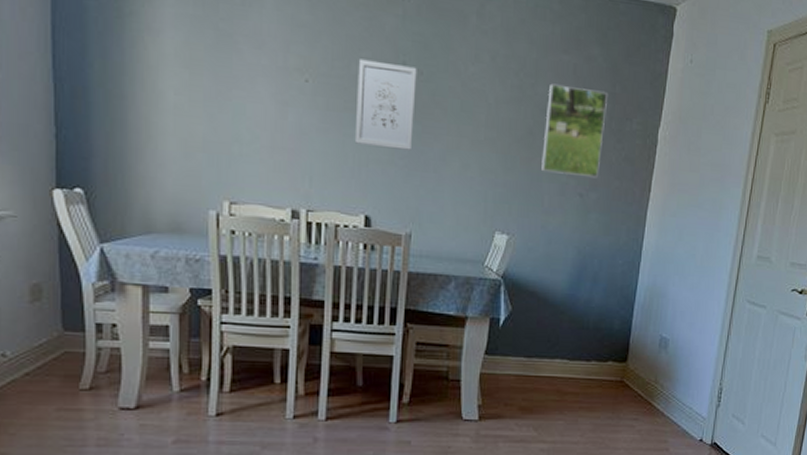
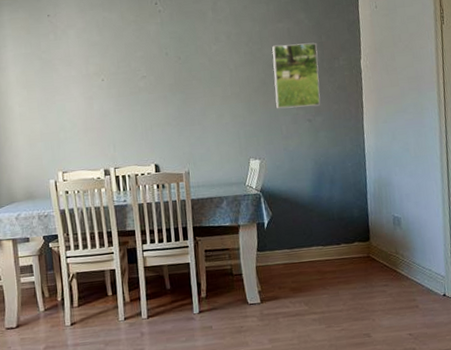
wall art: present [354,59,417,150] -> none [135,55,180,116]

